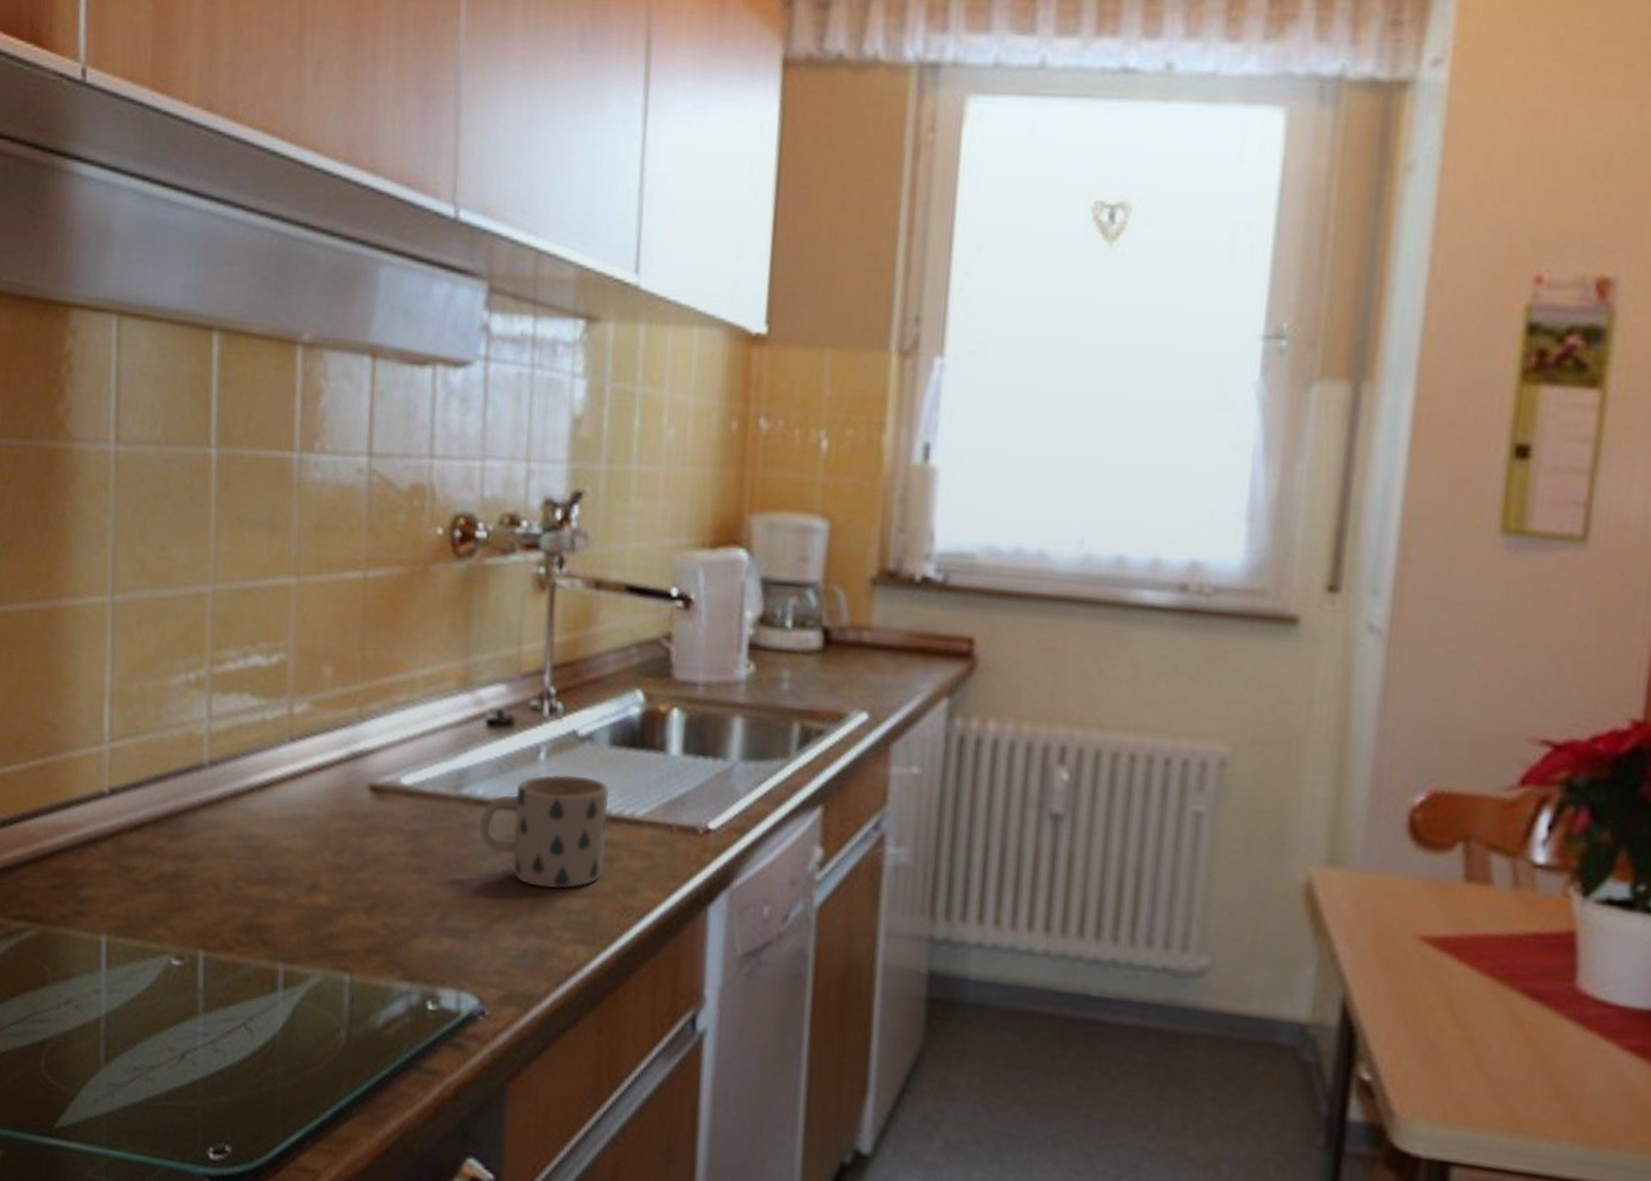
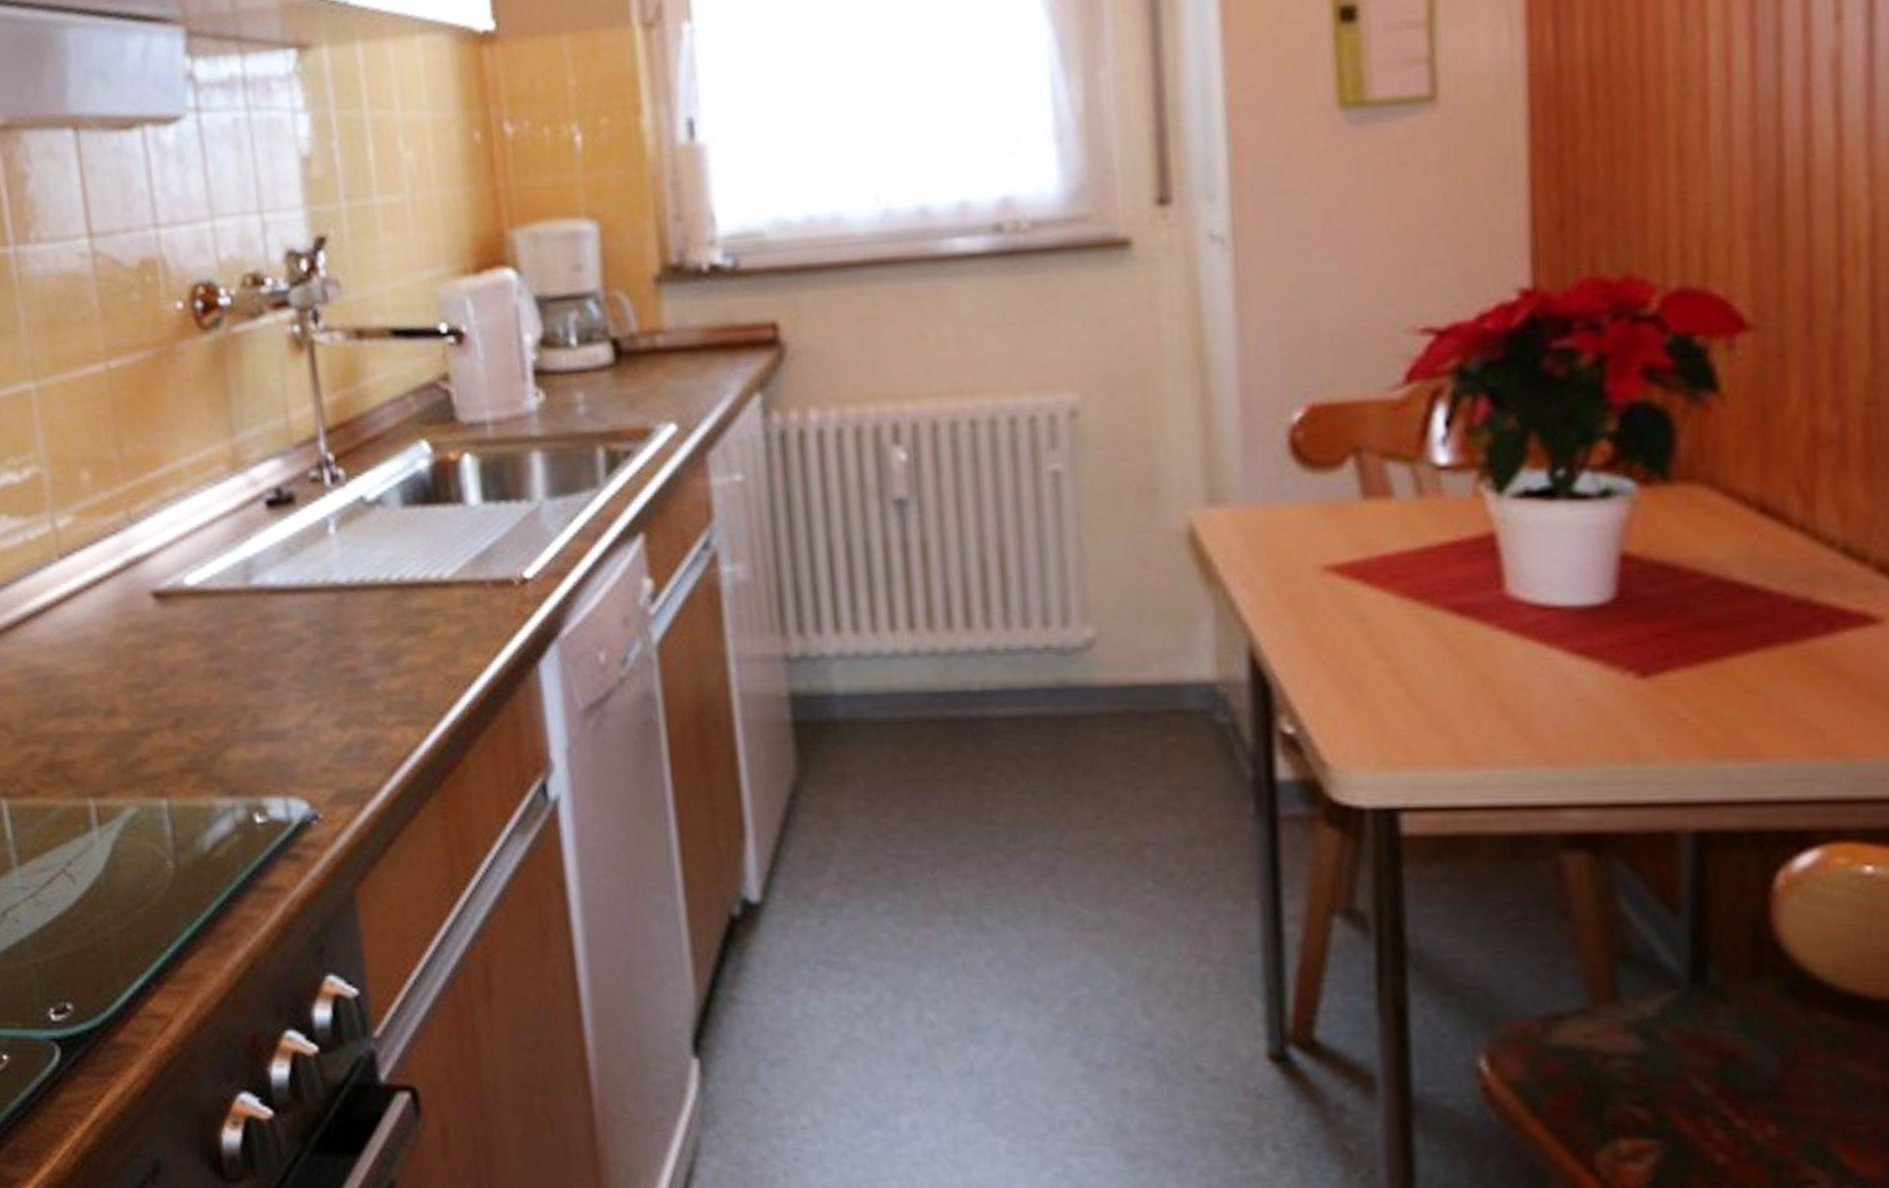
mug: present [478,774,610,889] -> none [276,544,418,672]

